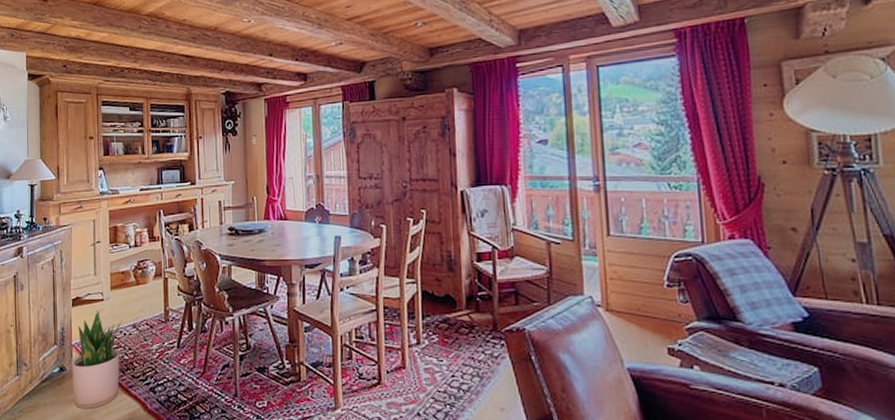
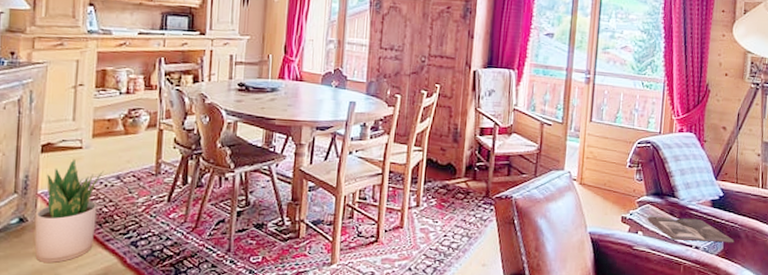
magazine: none [703,346,838,379] -> present [647,216,735,243]

